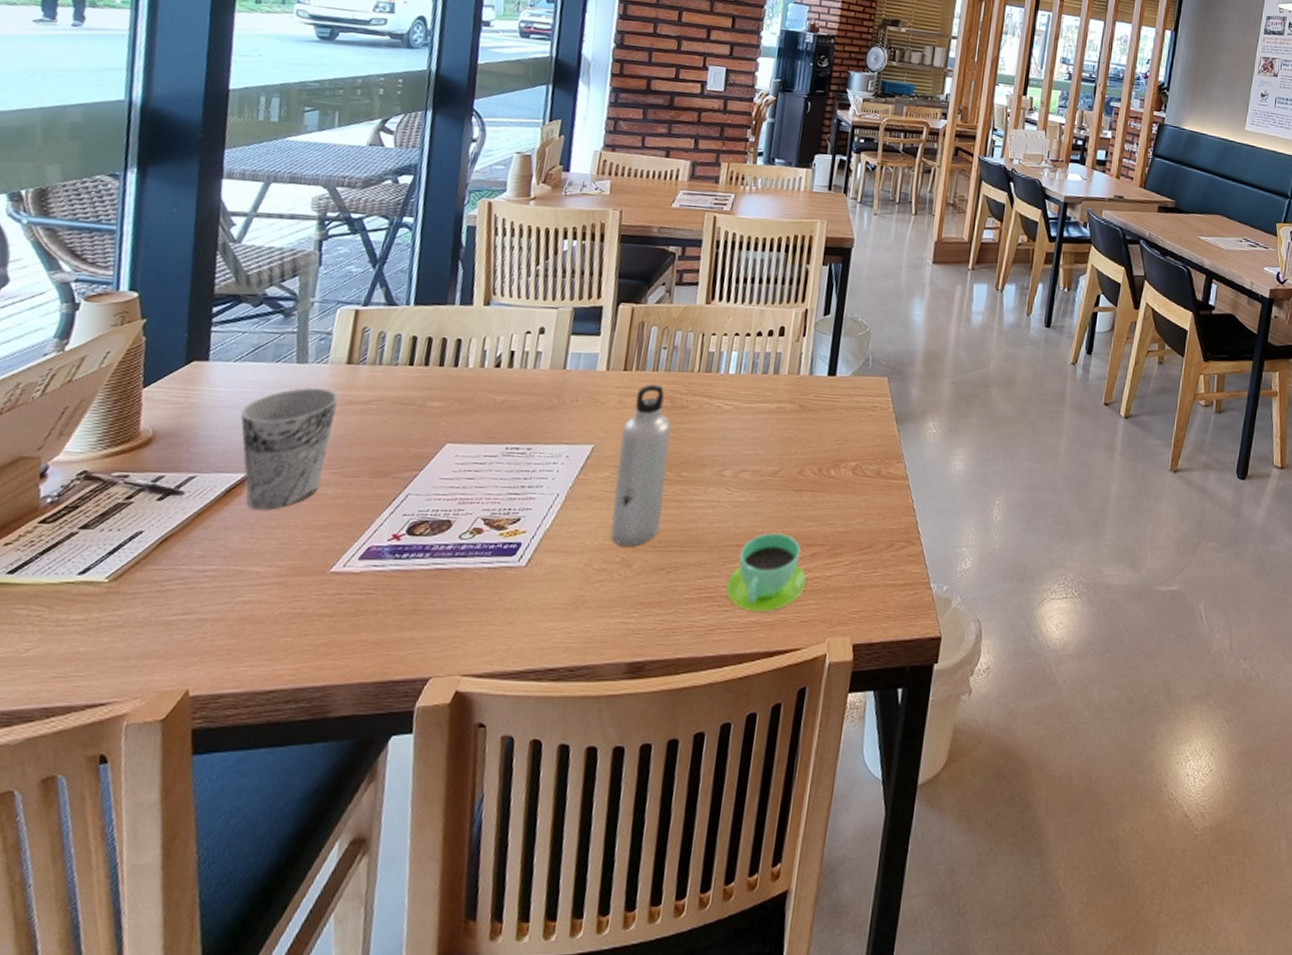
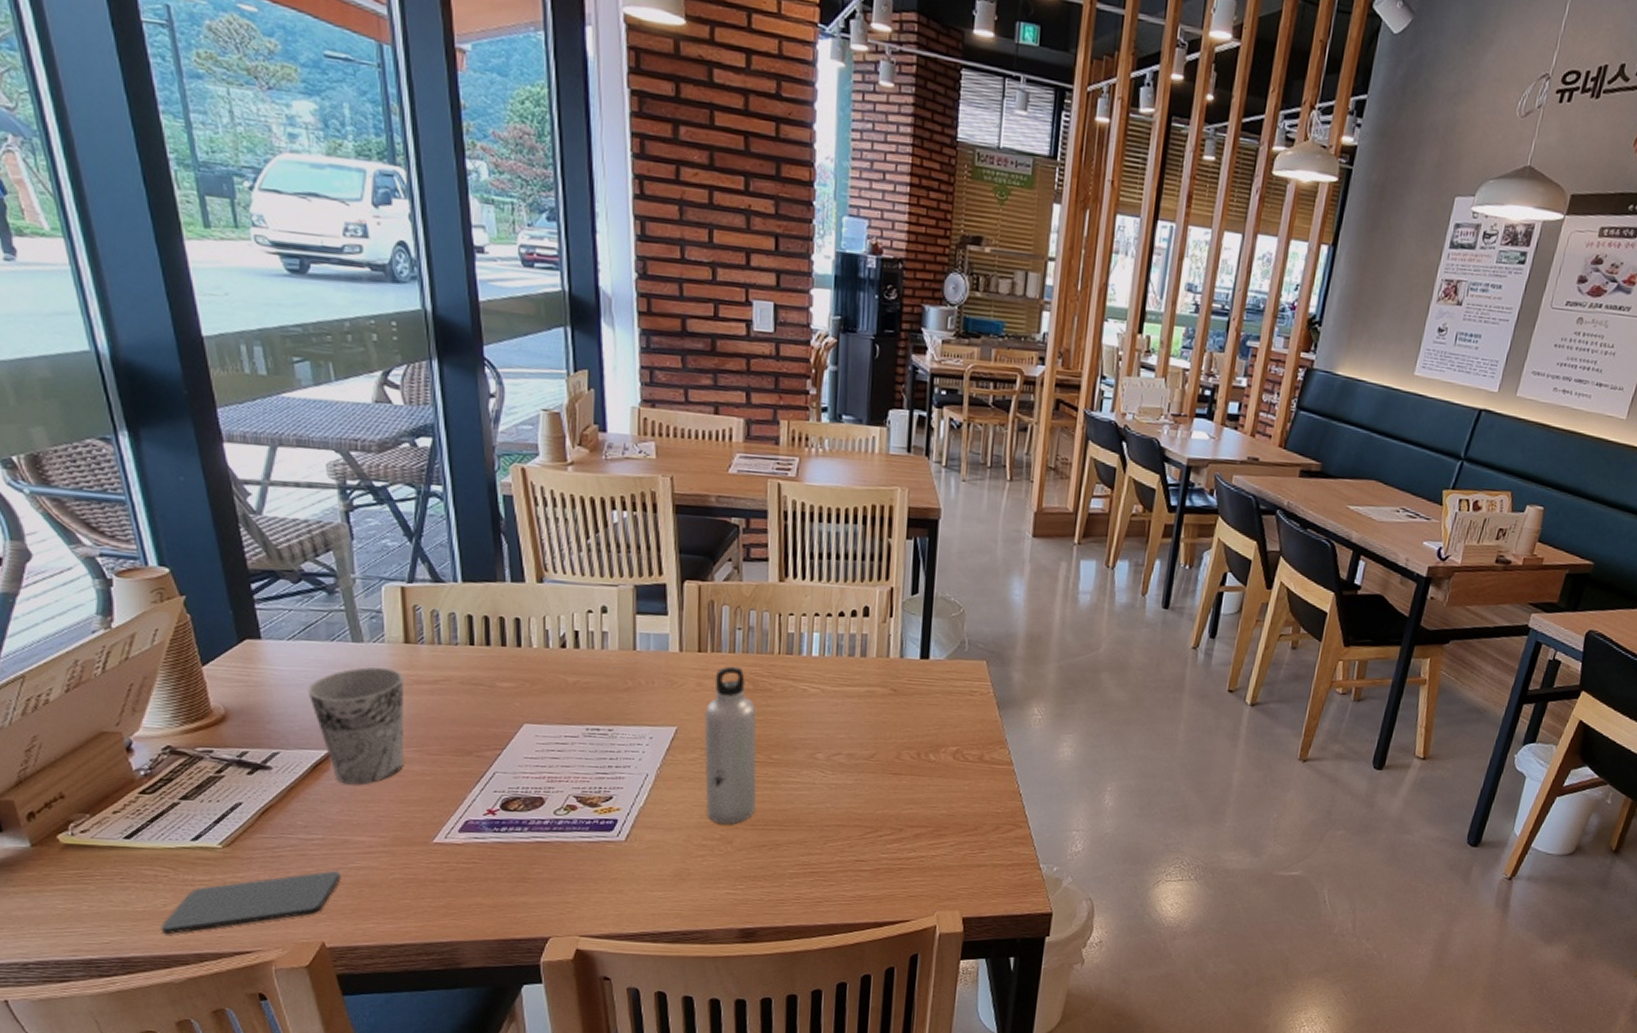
smartphone: none [14,605,226,686] -> present [160,870,341,935]
cup: present [725,532,807,613] -> none [829,814,912,888]

